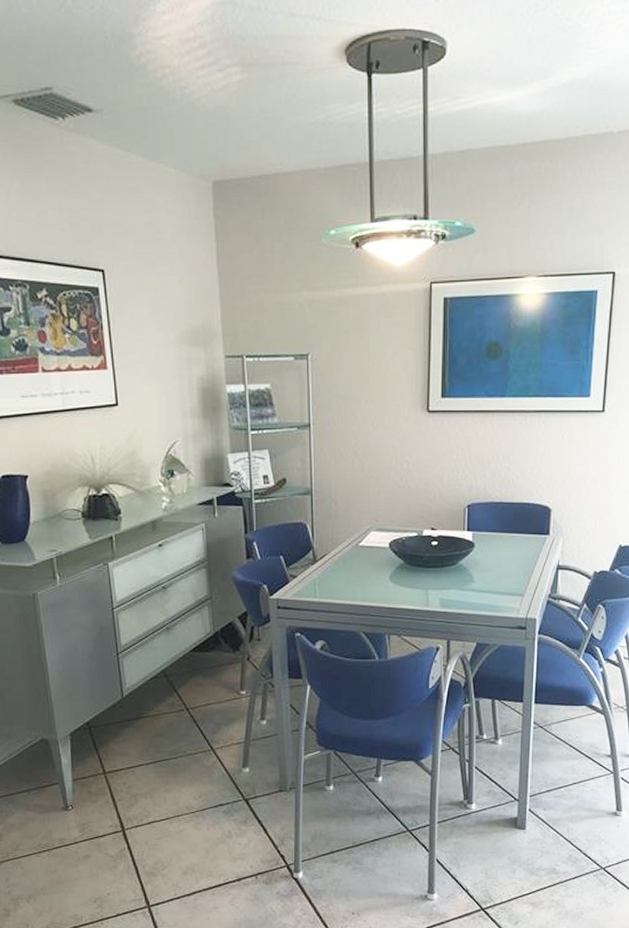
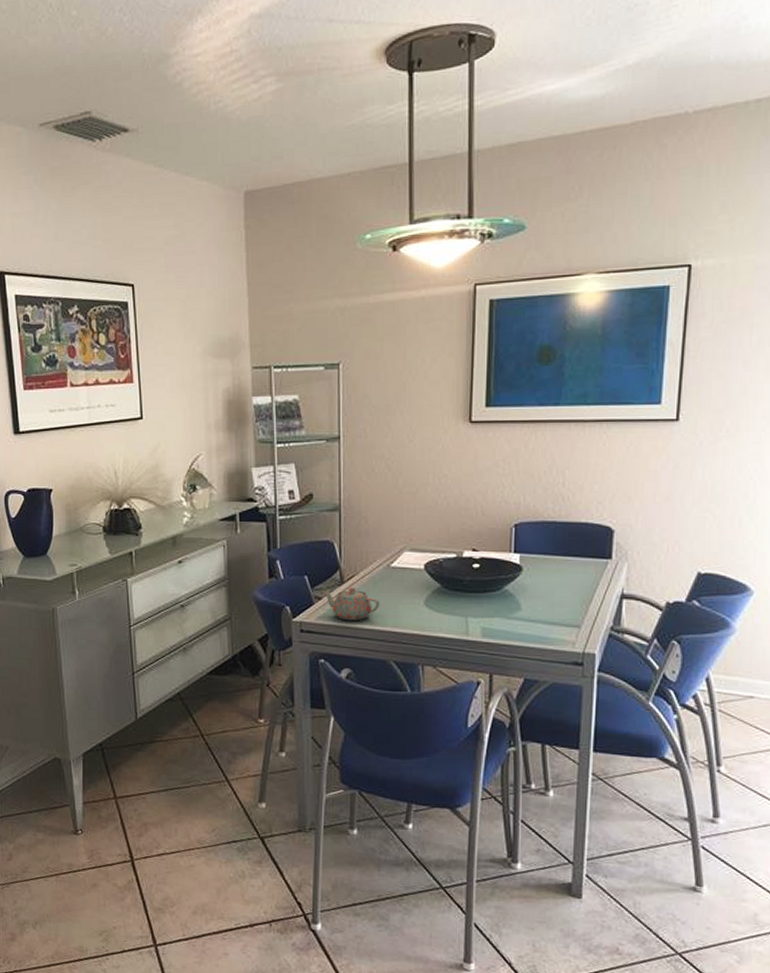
teapot: none [297,566,350,597] -> present [322,587,380,621]

